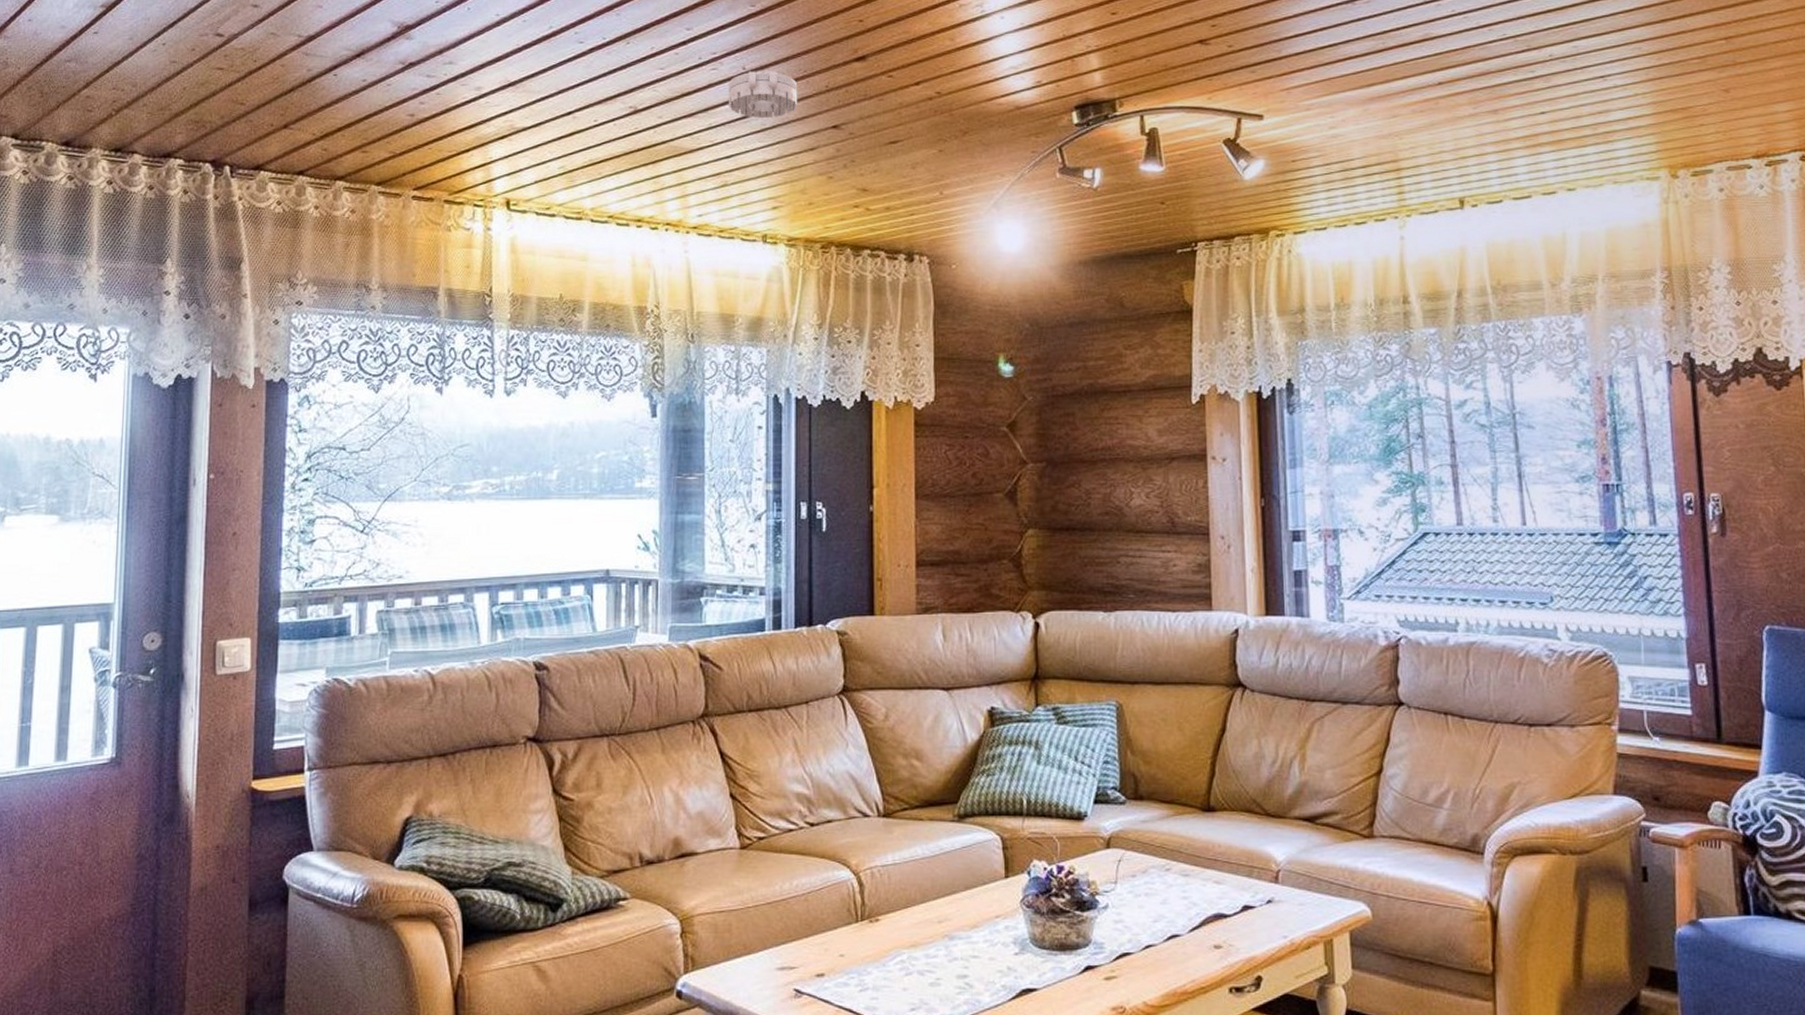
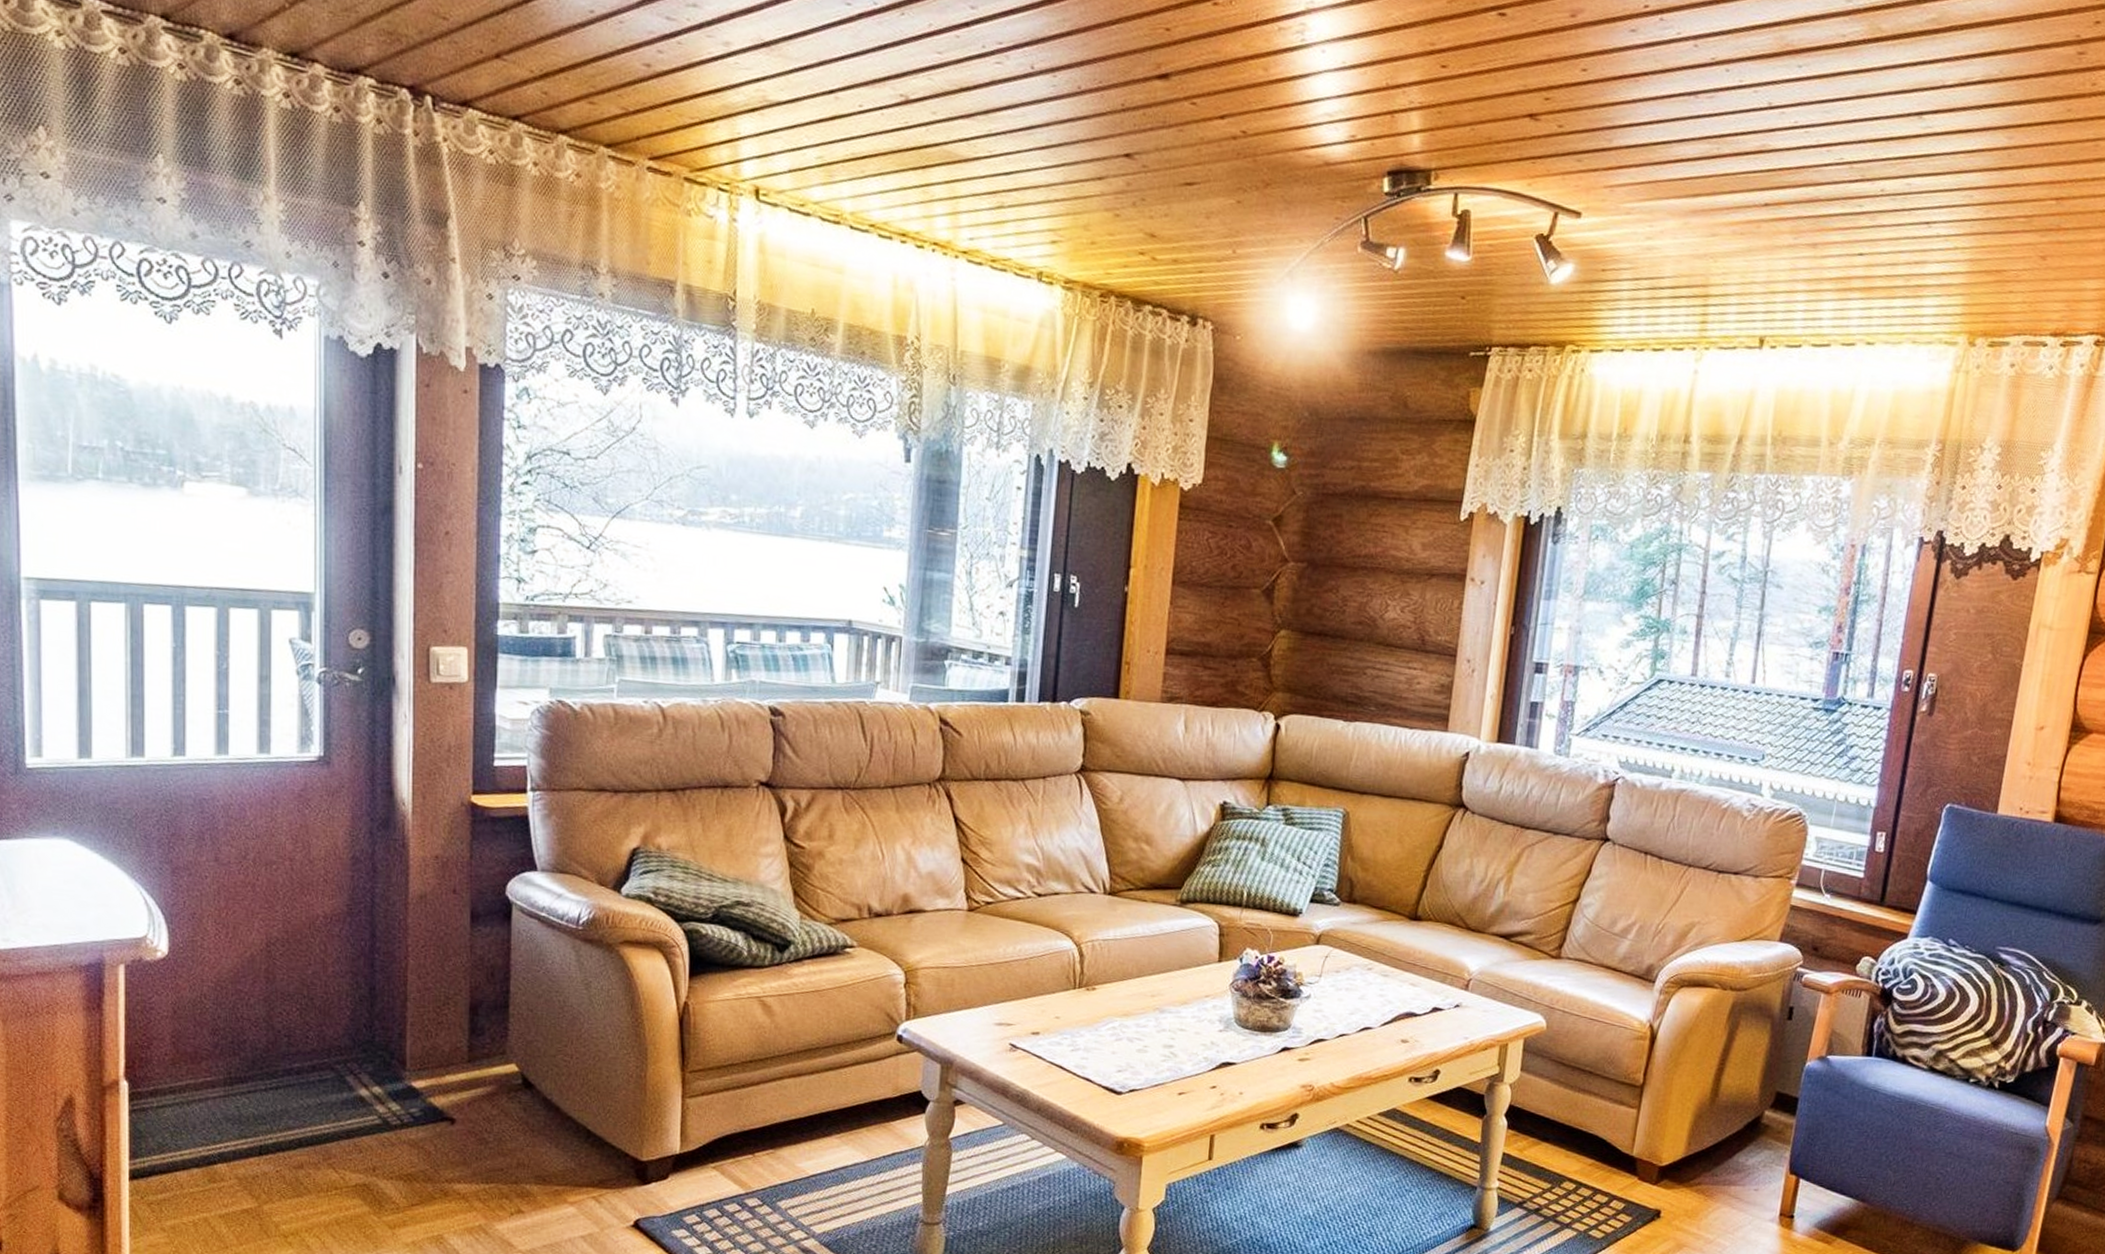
smoke detector: present [729,71,798,119] -> none [1012,72,1091,134]

